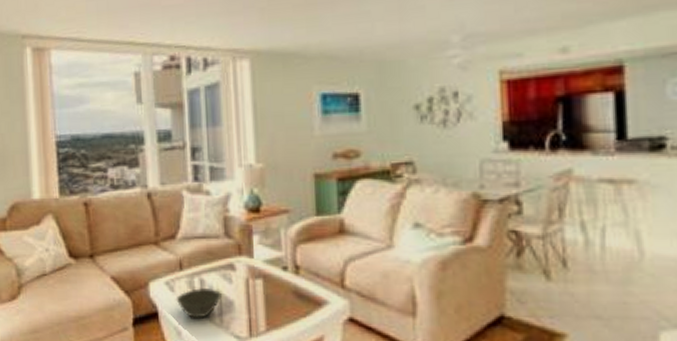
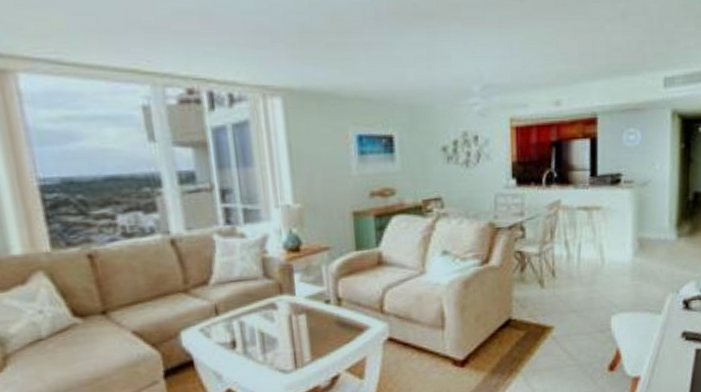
bowl: present [176,288,222,320] -> none [213,329,264,362]

